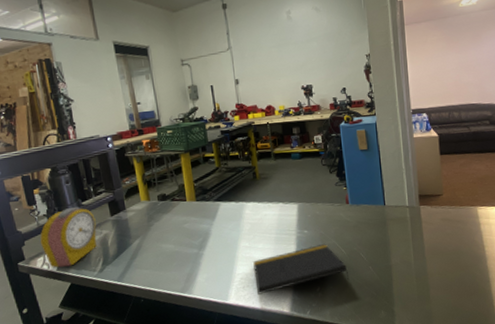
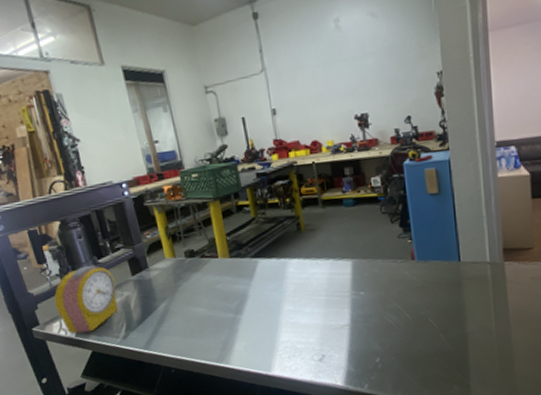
notepad: present [253,244,350,295] -> none [299,308,416,365]

